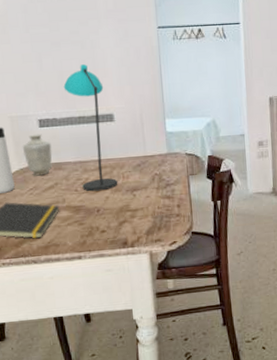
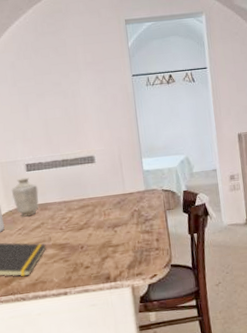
desk lamp: present [63,64,118,192] -> none [48,112,100,230]

